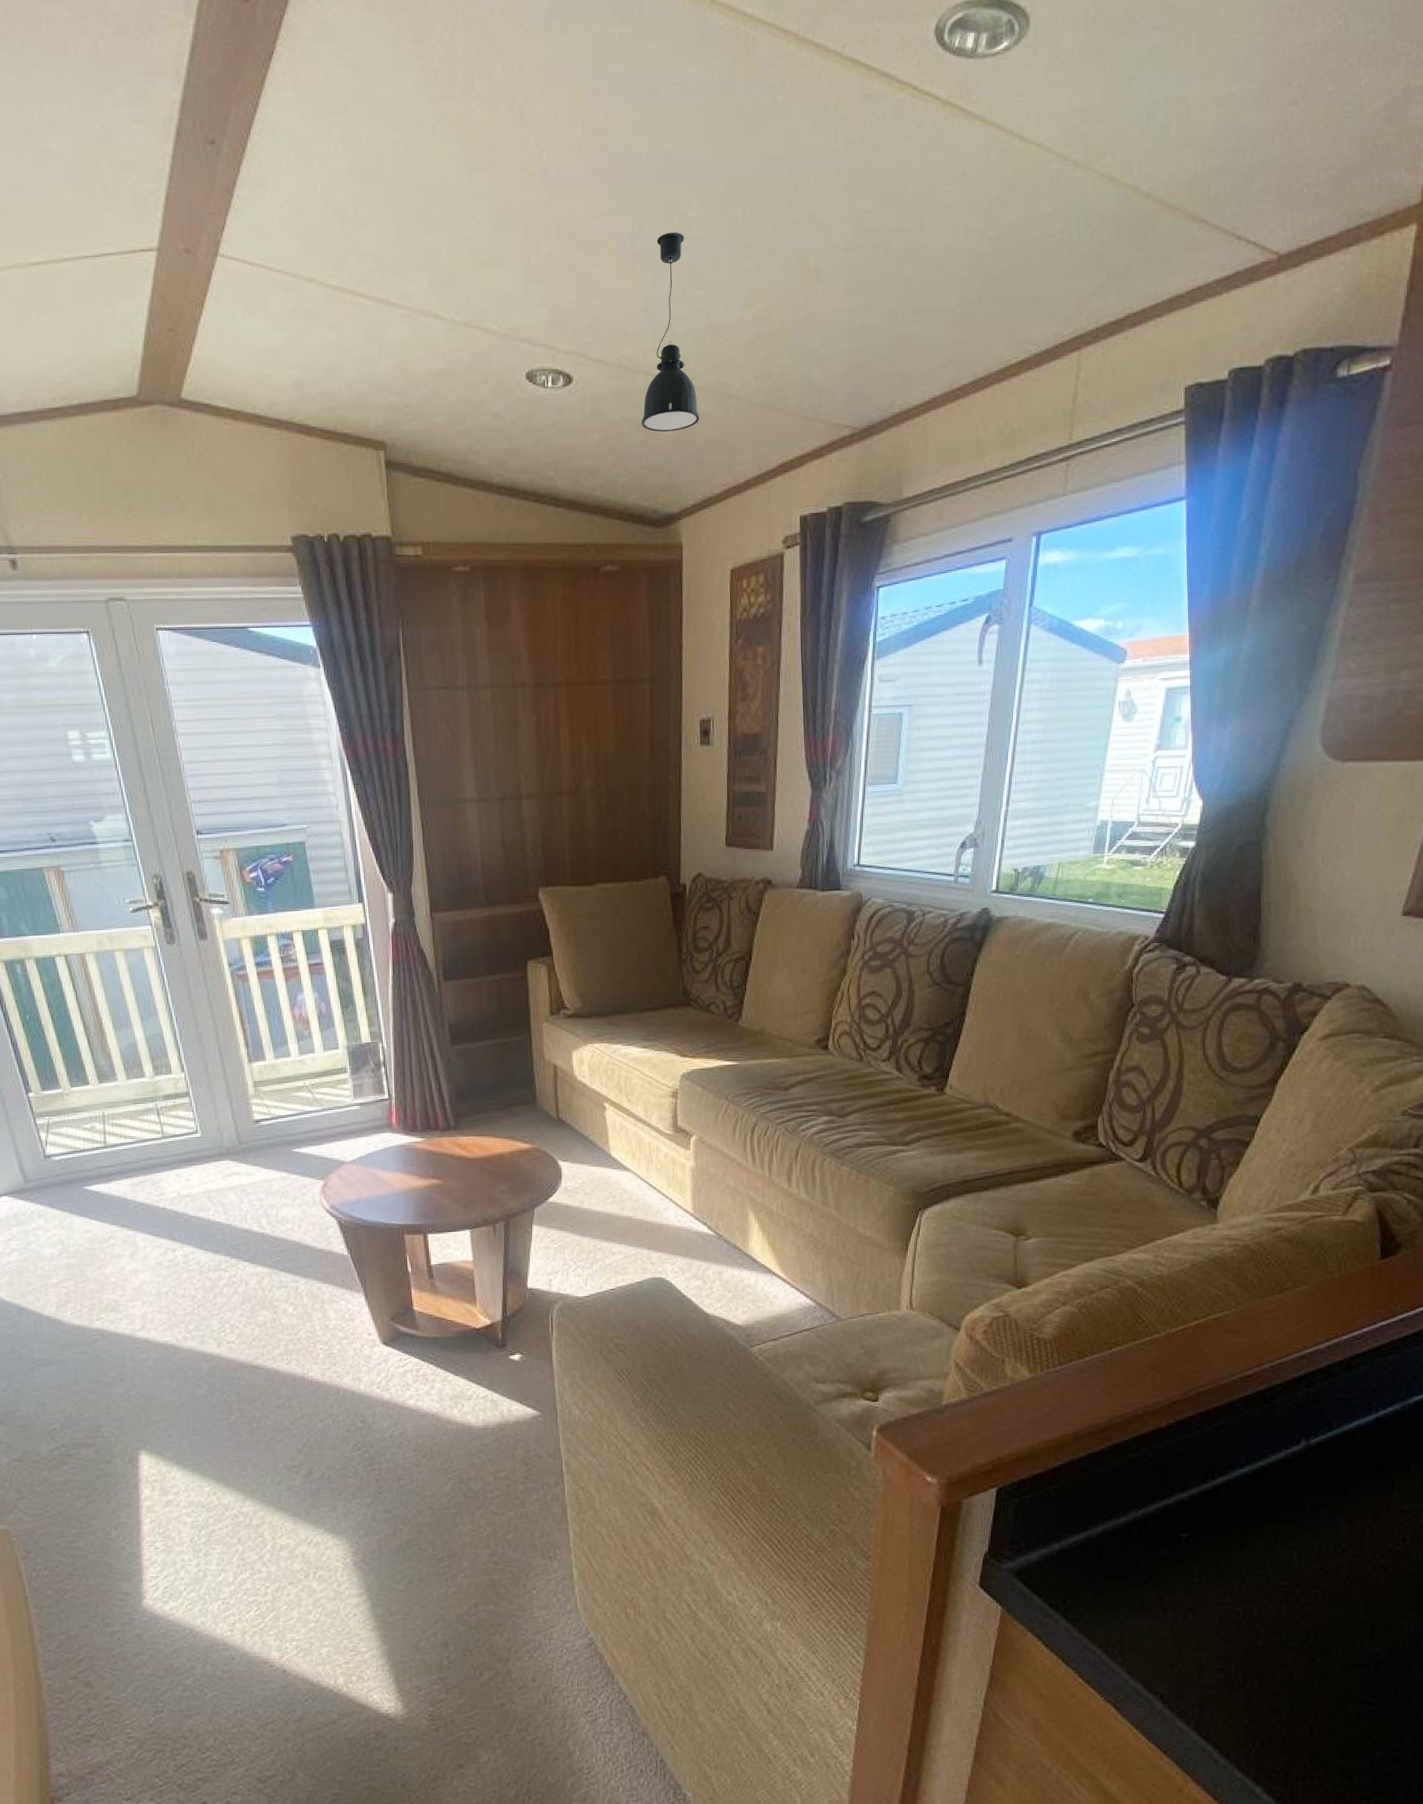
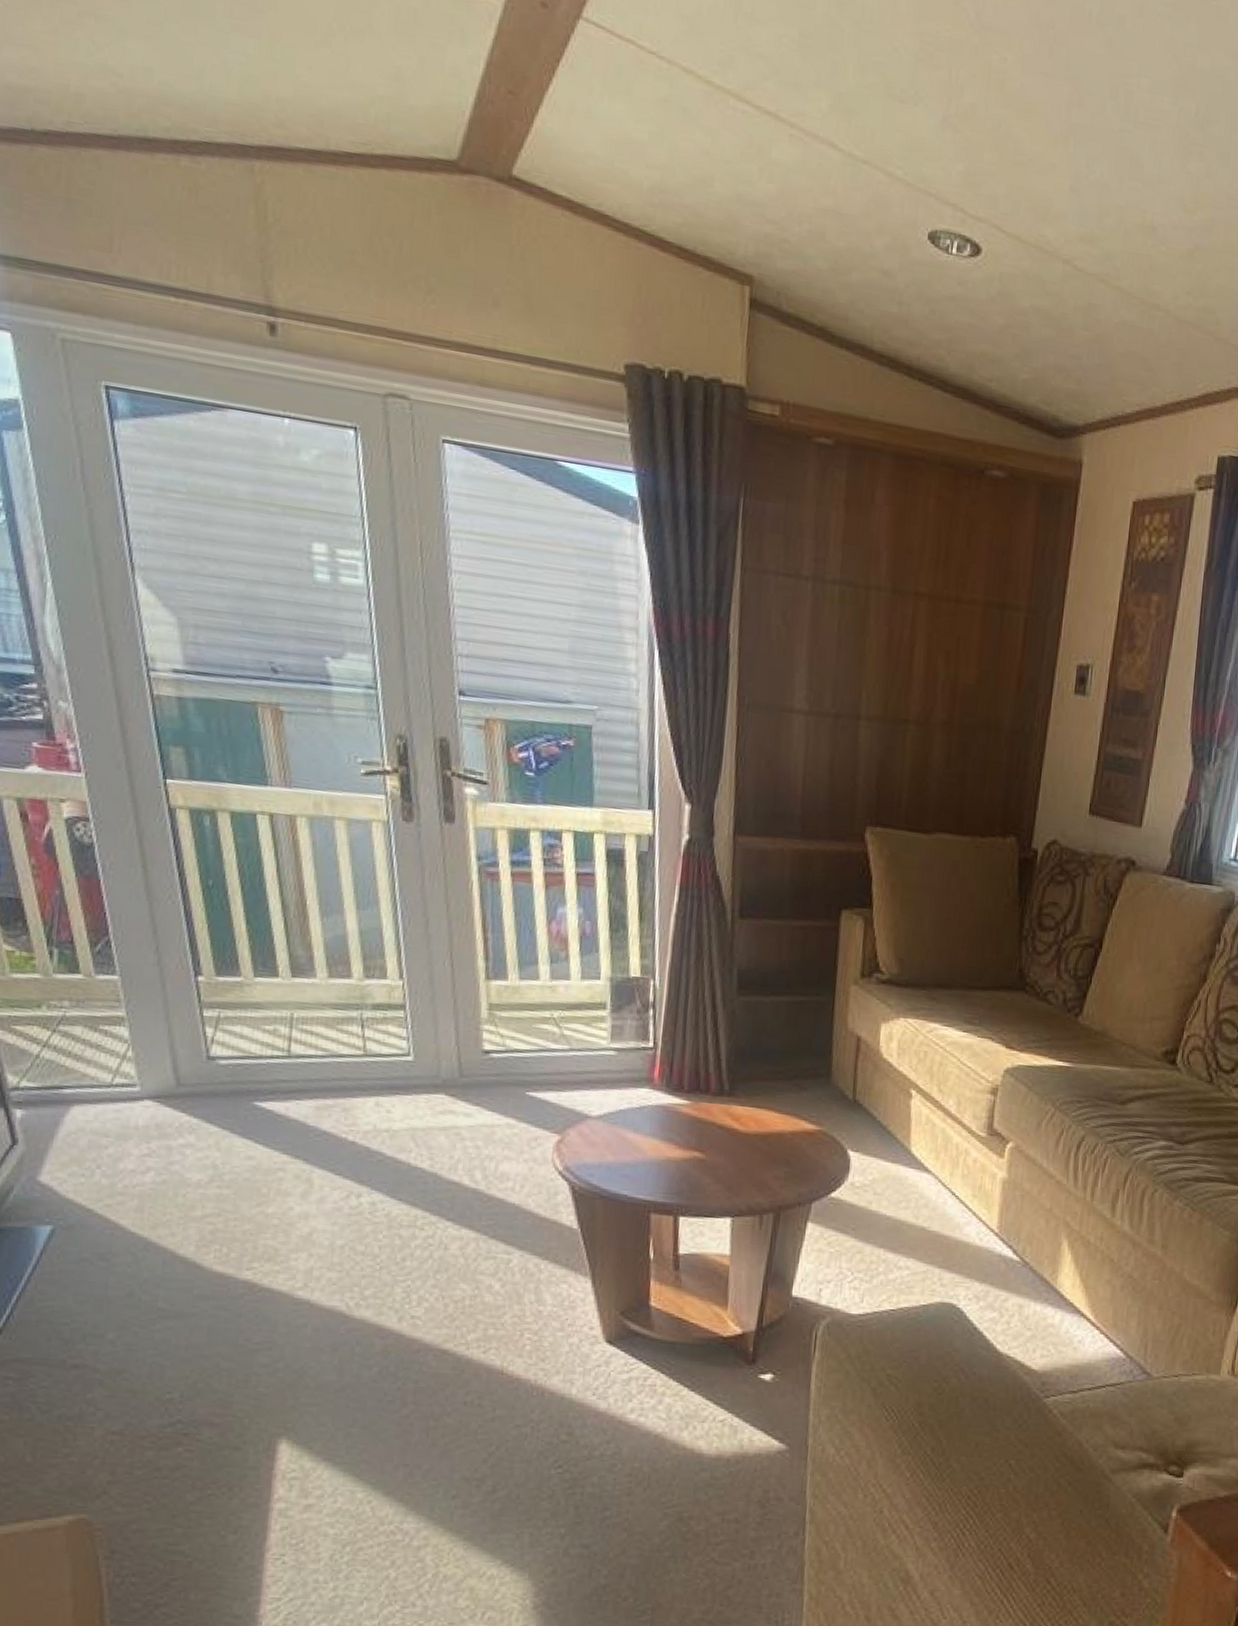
pendant light: present [641,232,700,432] -> none [1053,110,1129,334]

